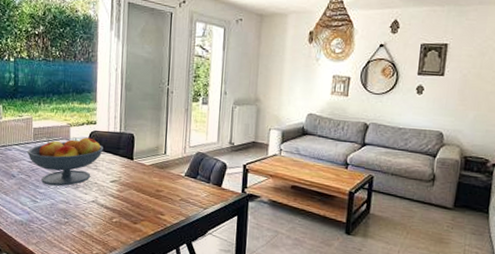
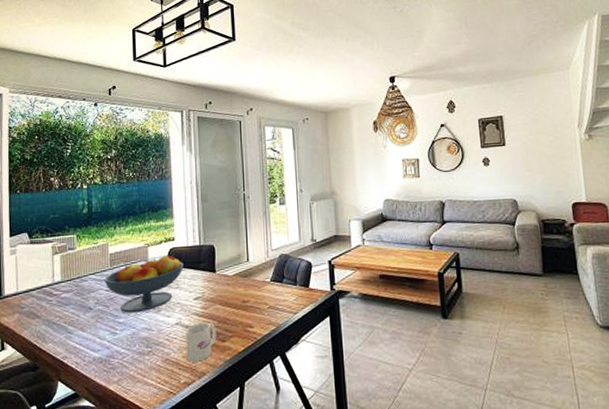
mug: none [100,203,129,238] -> present [186,322,216,362]

